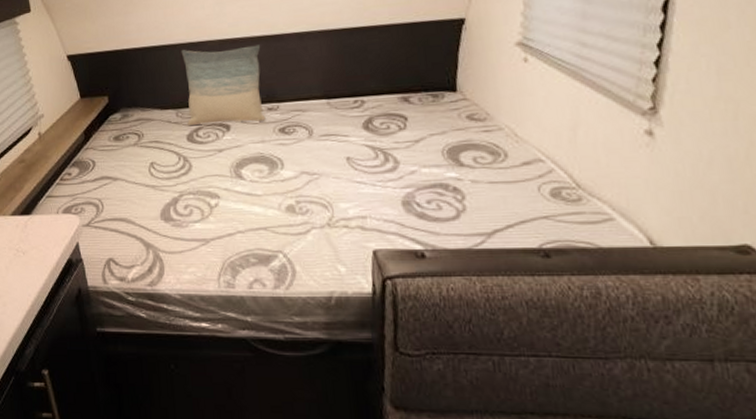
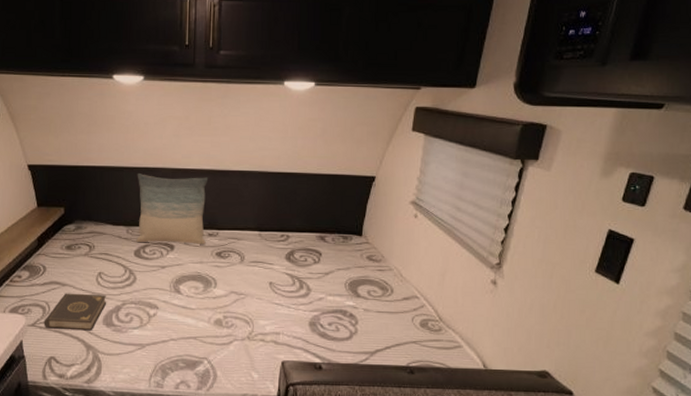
book: none [98,187,163,228] -> present [43,293,107,331]

